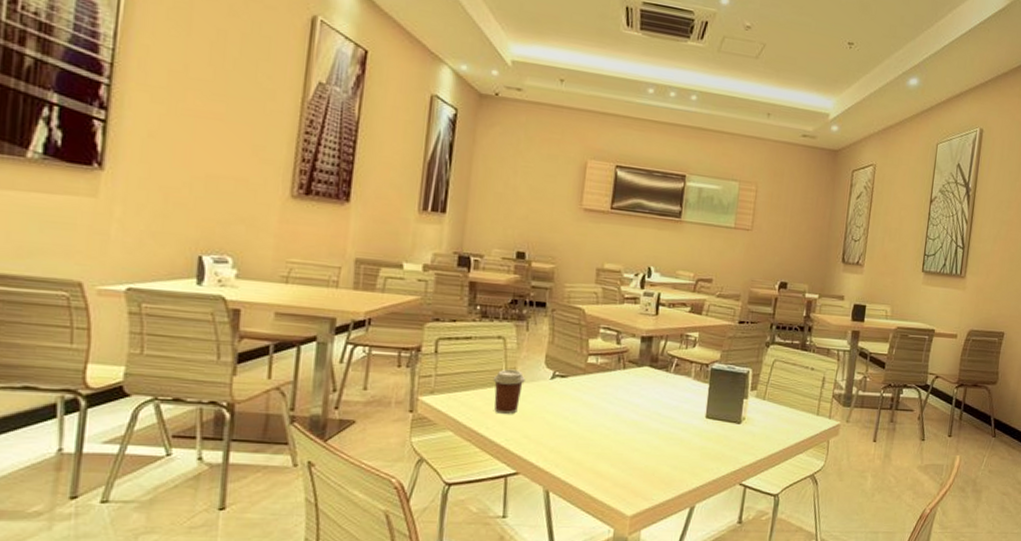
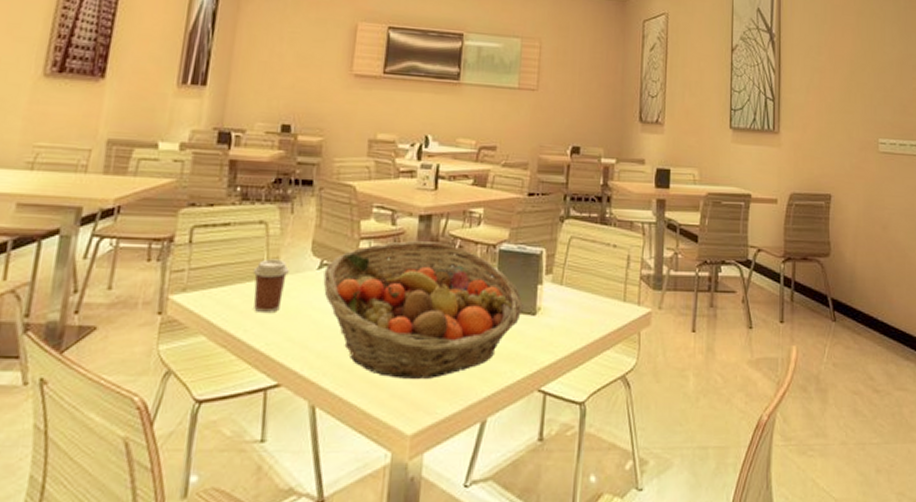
fruit basket: none [555,358,730,472] -> present [323,241,523,379]

